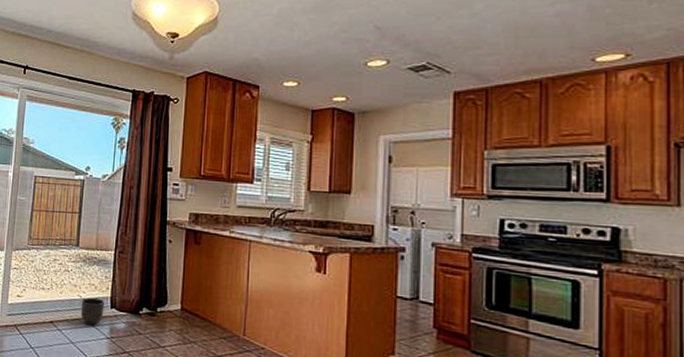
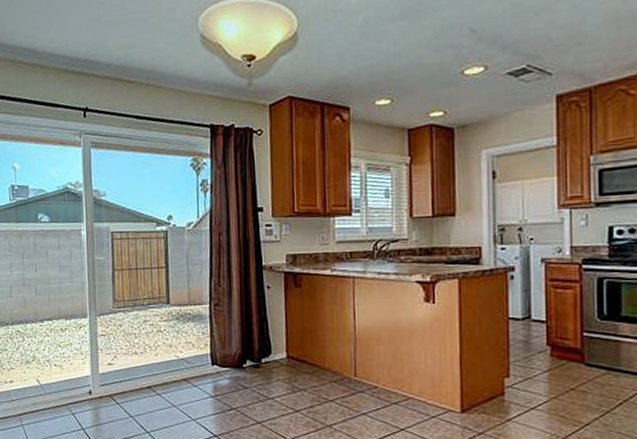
planter: present [80,297,105,326] -> none [179,356,205,386]

